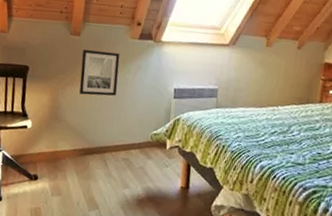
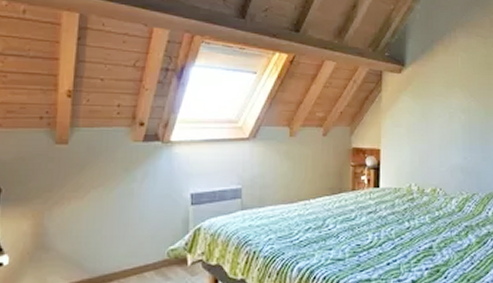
wall art: present [79,50,120,96] -> none [71,160,121,214]

